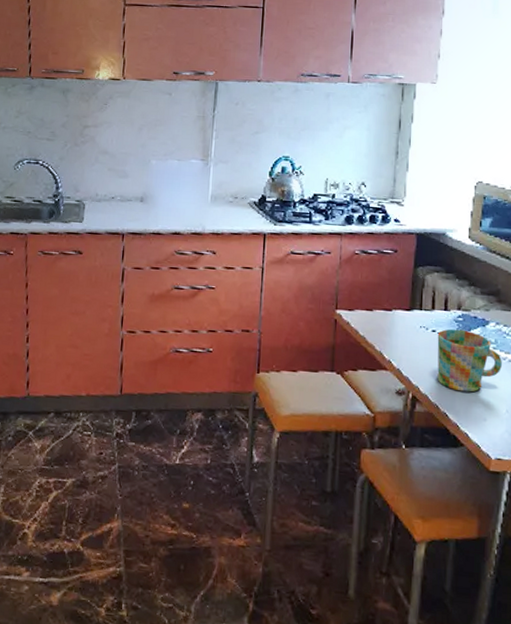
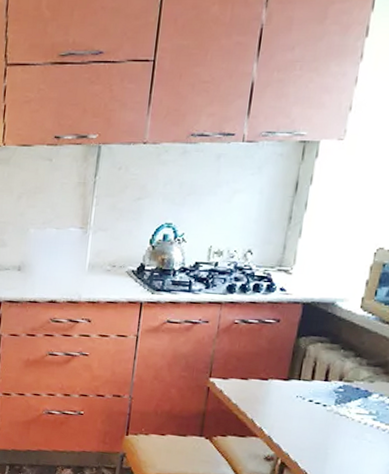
mug: present [436,328,502,392] -> none [308,399,381,461]

